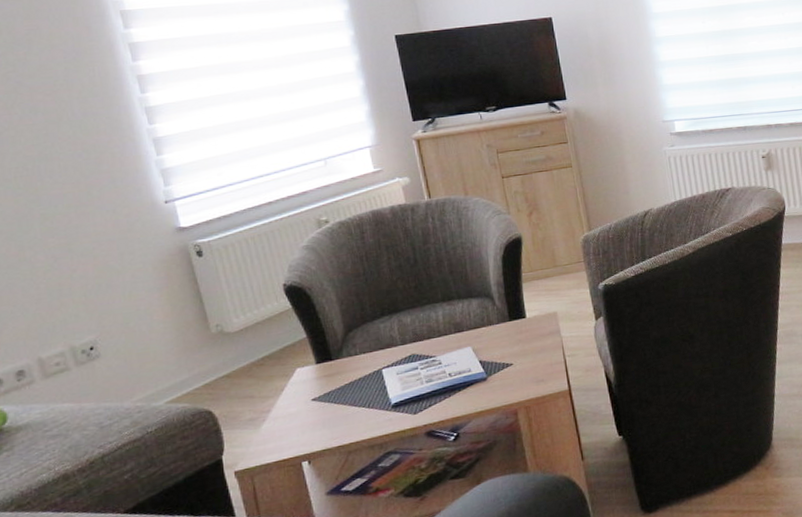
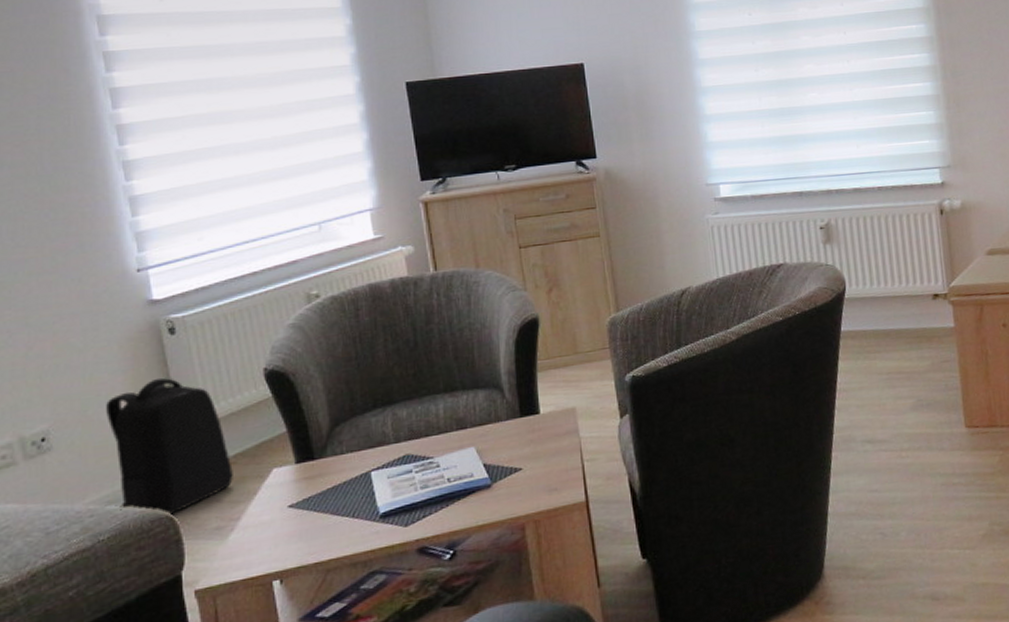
backpack: none [145,294,262,411] -> present [106,378,233,517]

